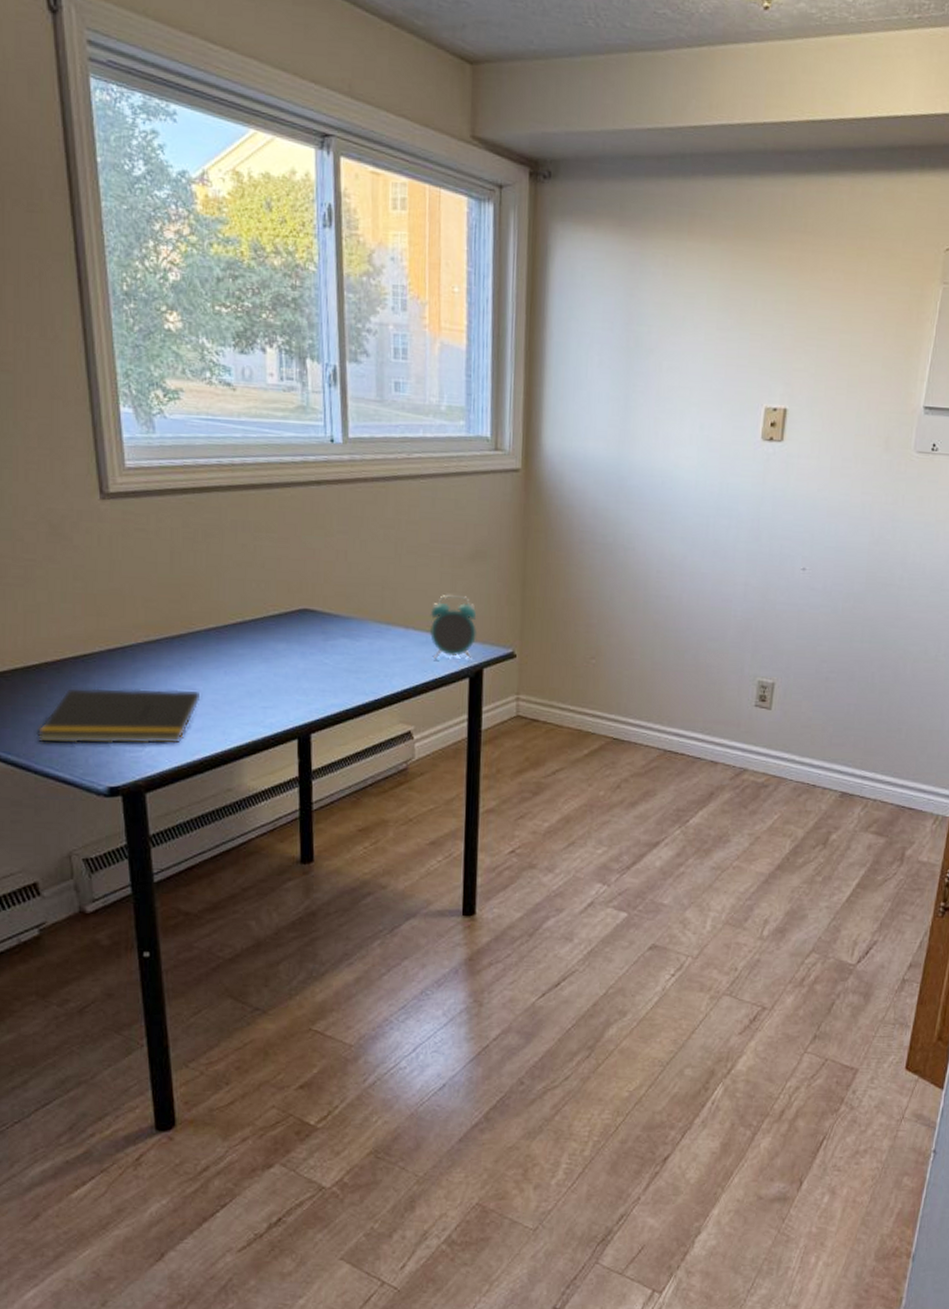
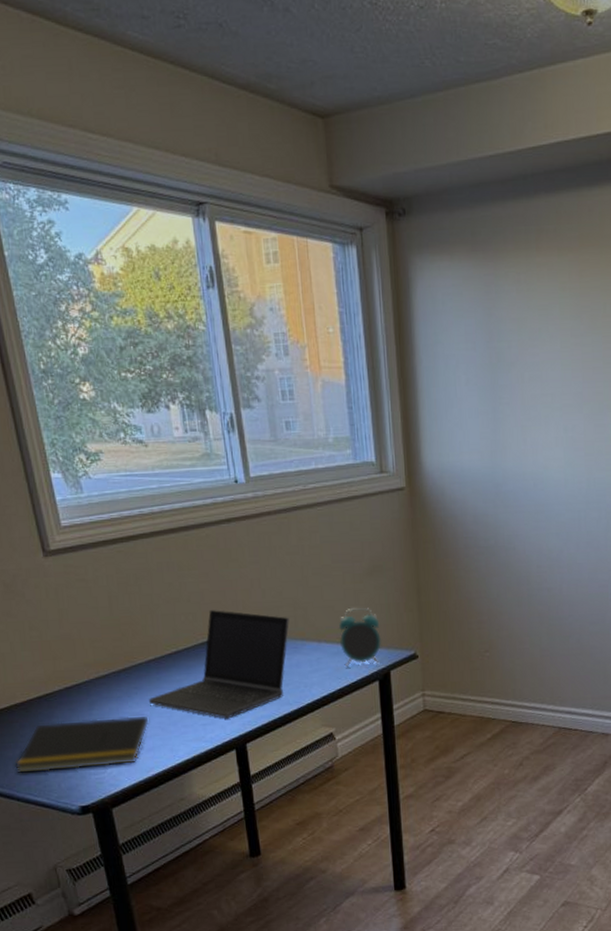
laptop computer: none [203,580,375,704] -> present [148,610,289,719]

